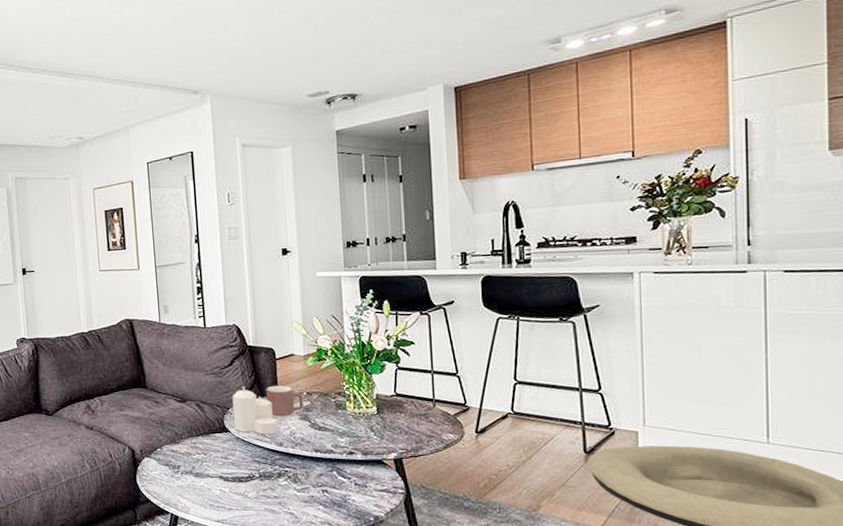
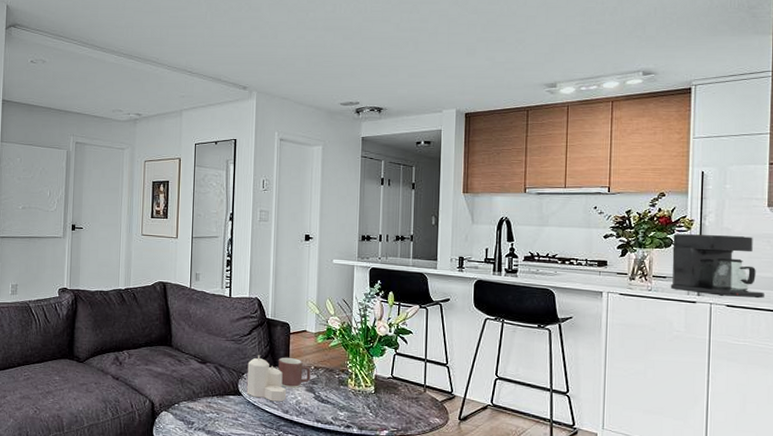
coffee maker: none [714,188,830,262] -> present [670,234,764,299]

